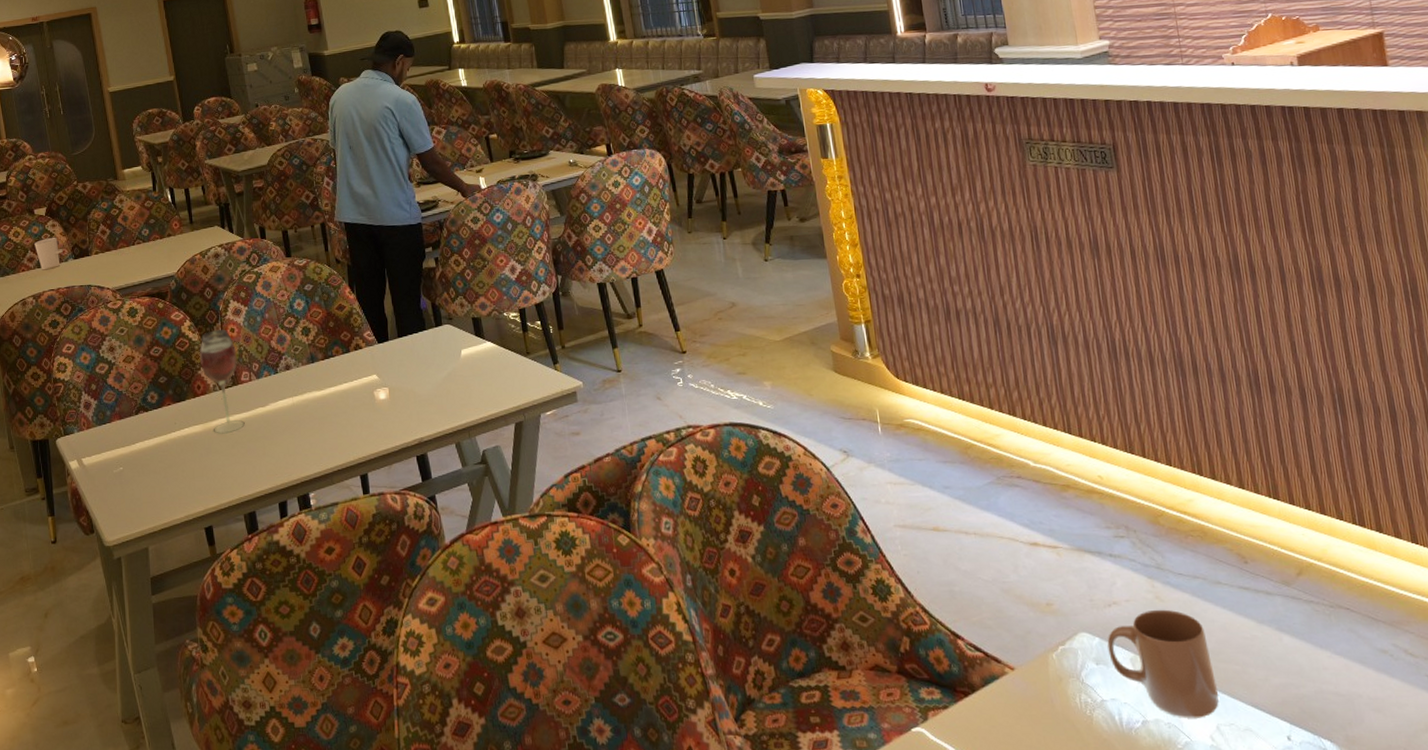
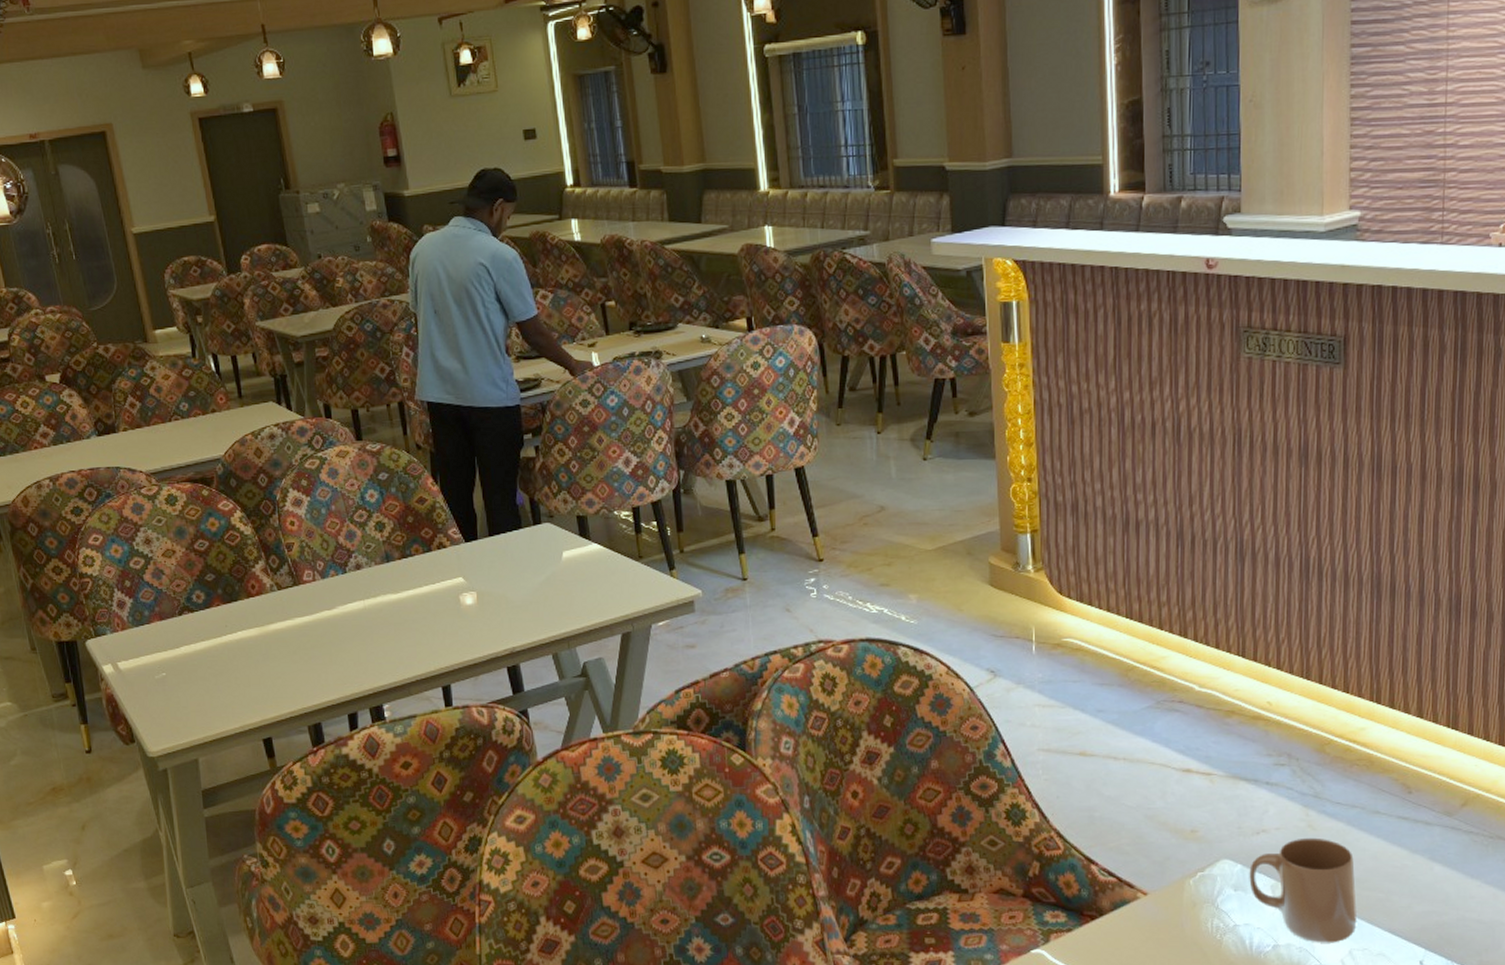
cup: present [34,237,63,270] -> none [48,409,84,448]
wineglass: present [199,330,245,435] -> none [253,523,308,640]

